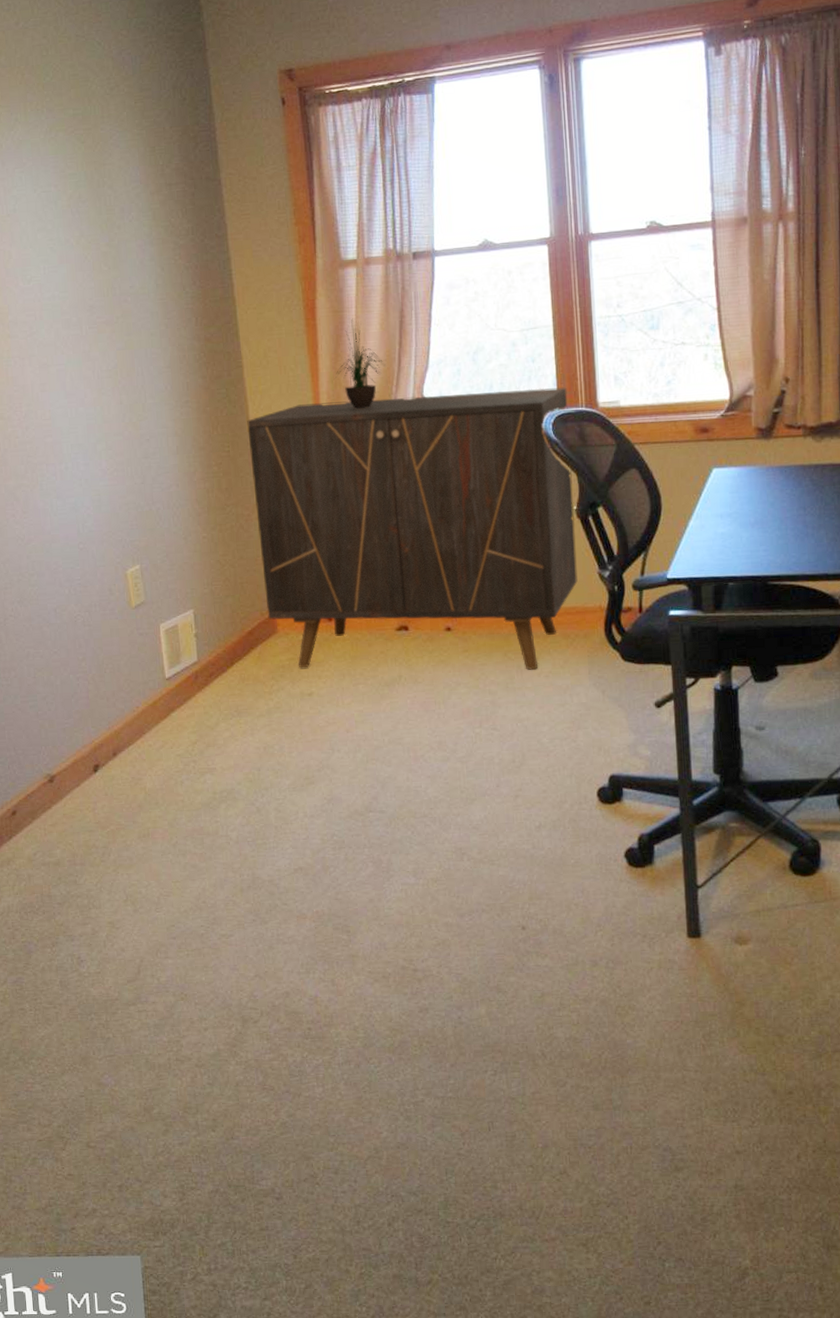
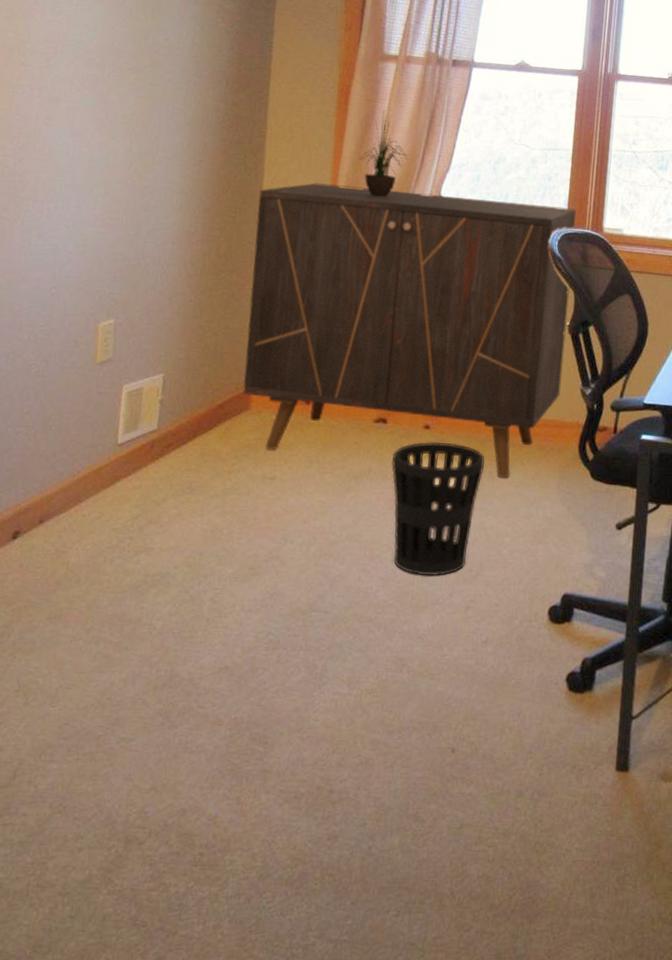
wastebasket: none [419,642,511,770] -> present [391,441,485,576]

